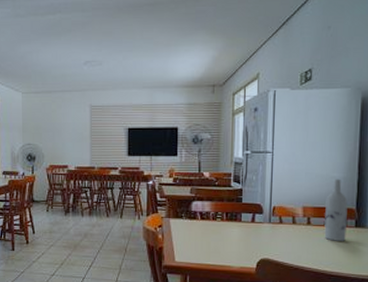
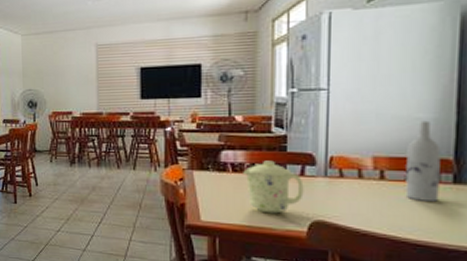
mug: none [209,210,254,254] -> present [243,160,304,214]

